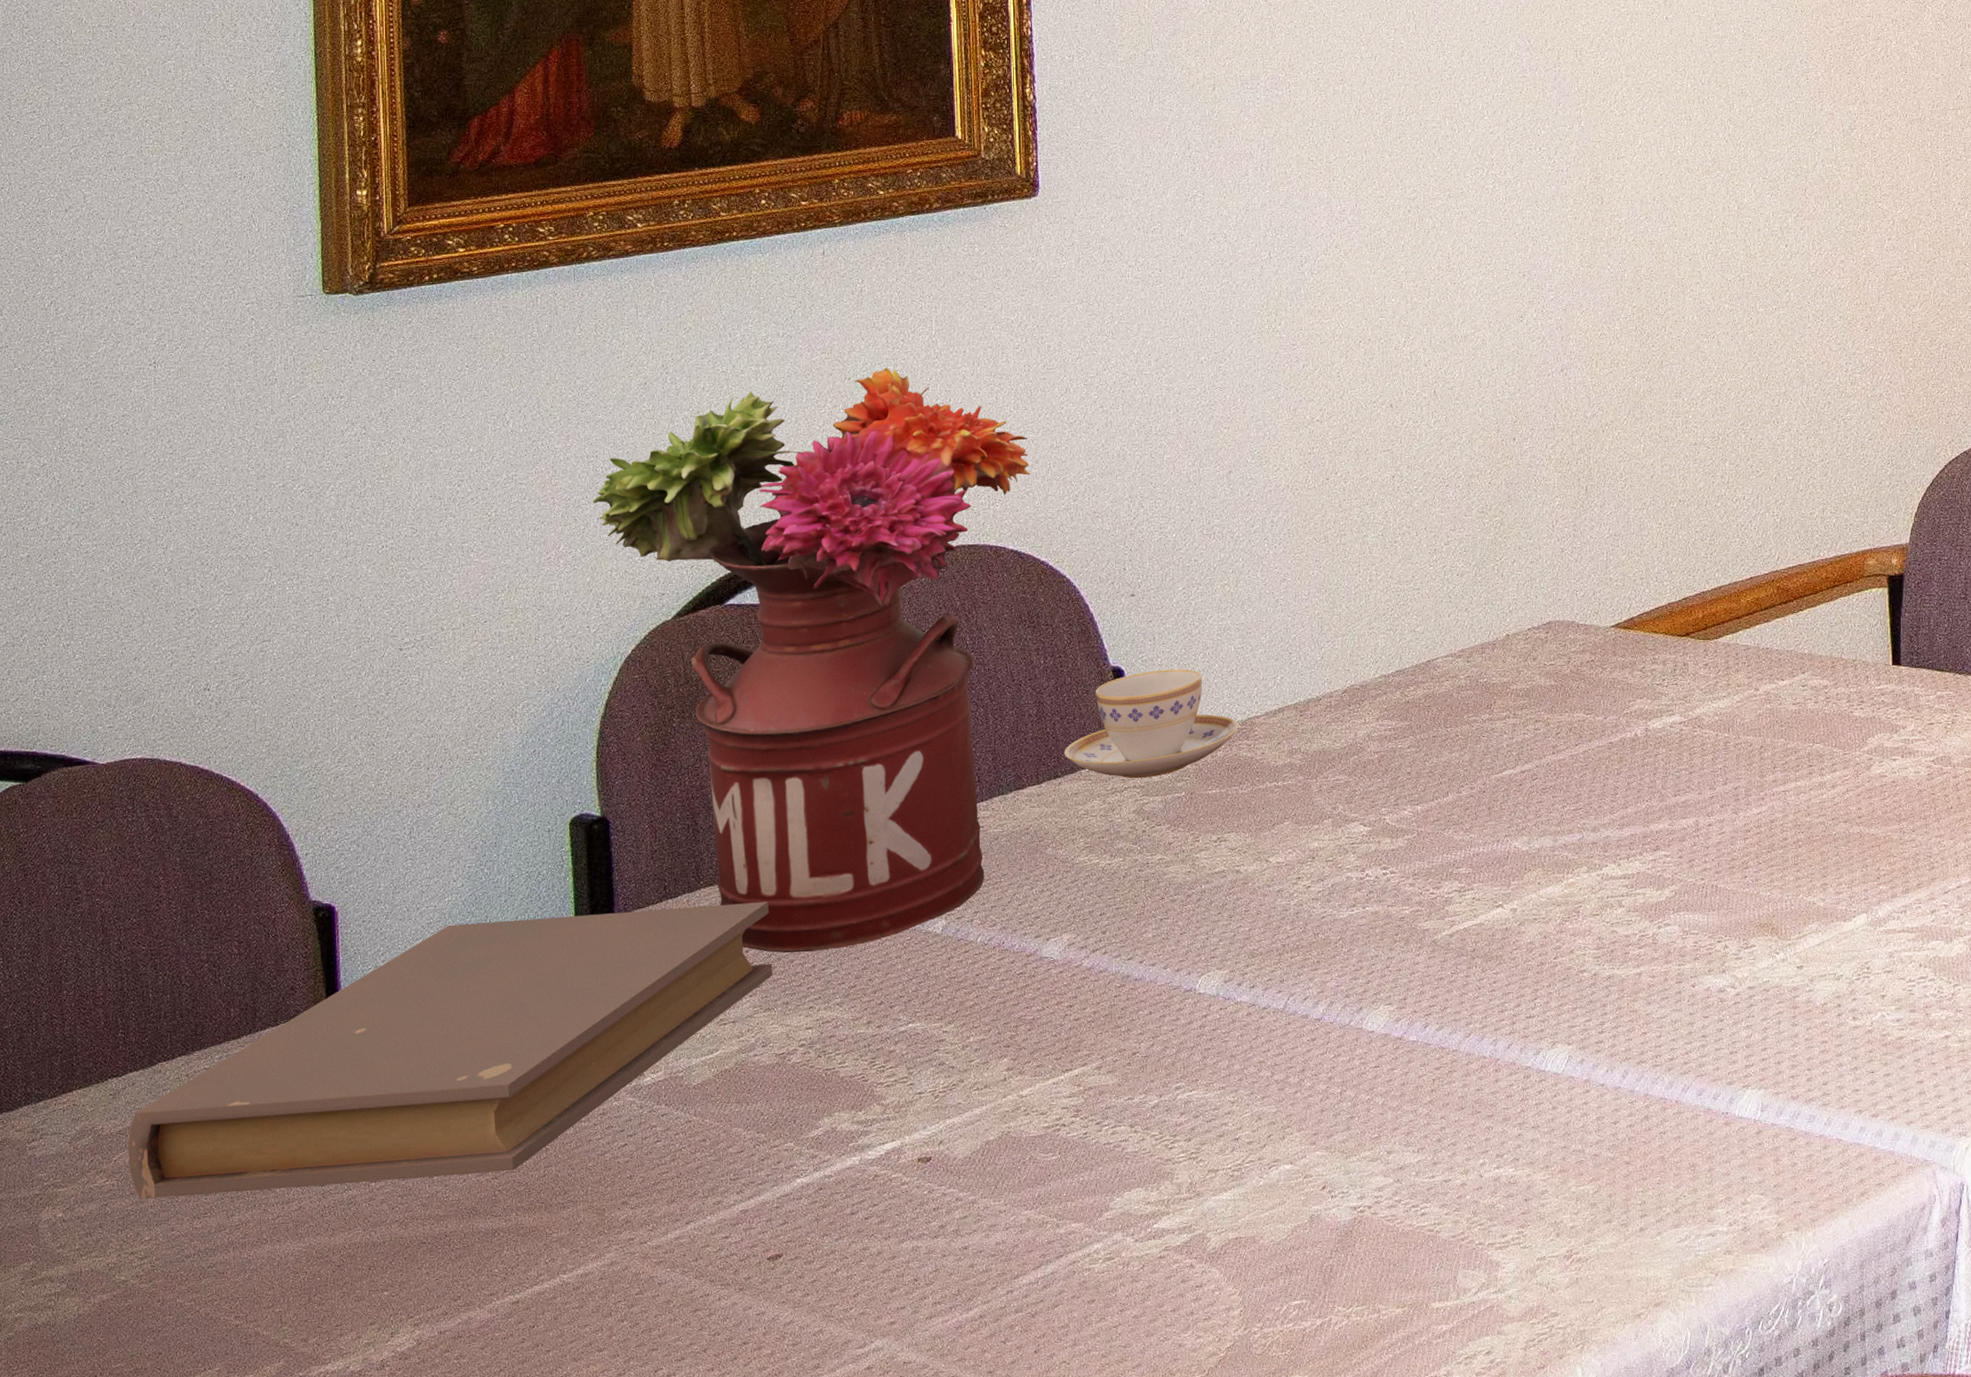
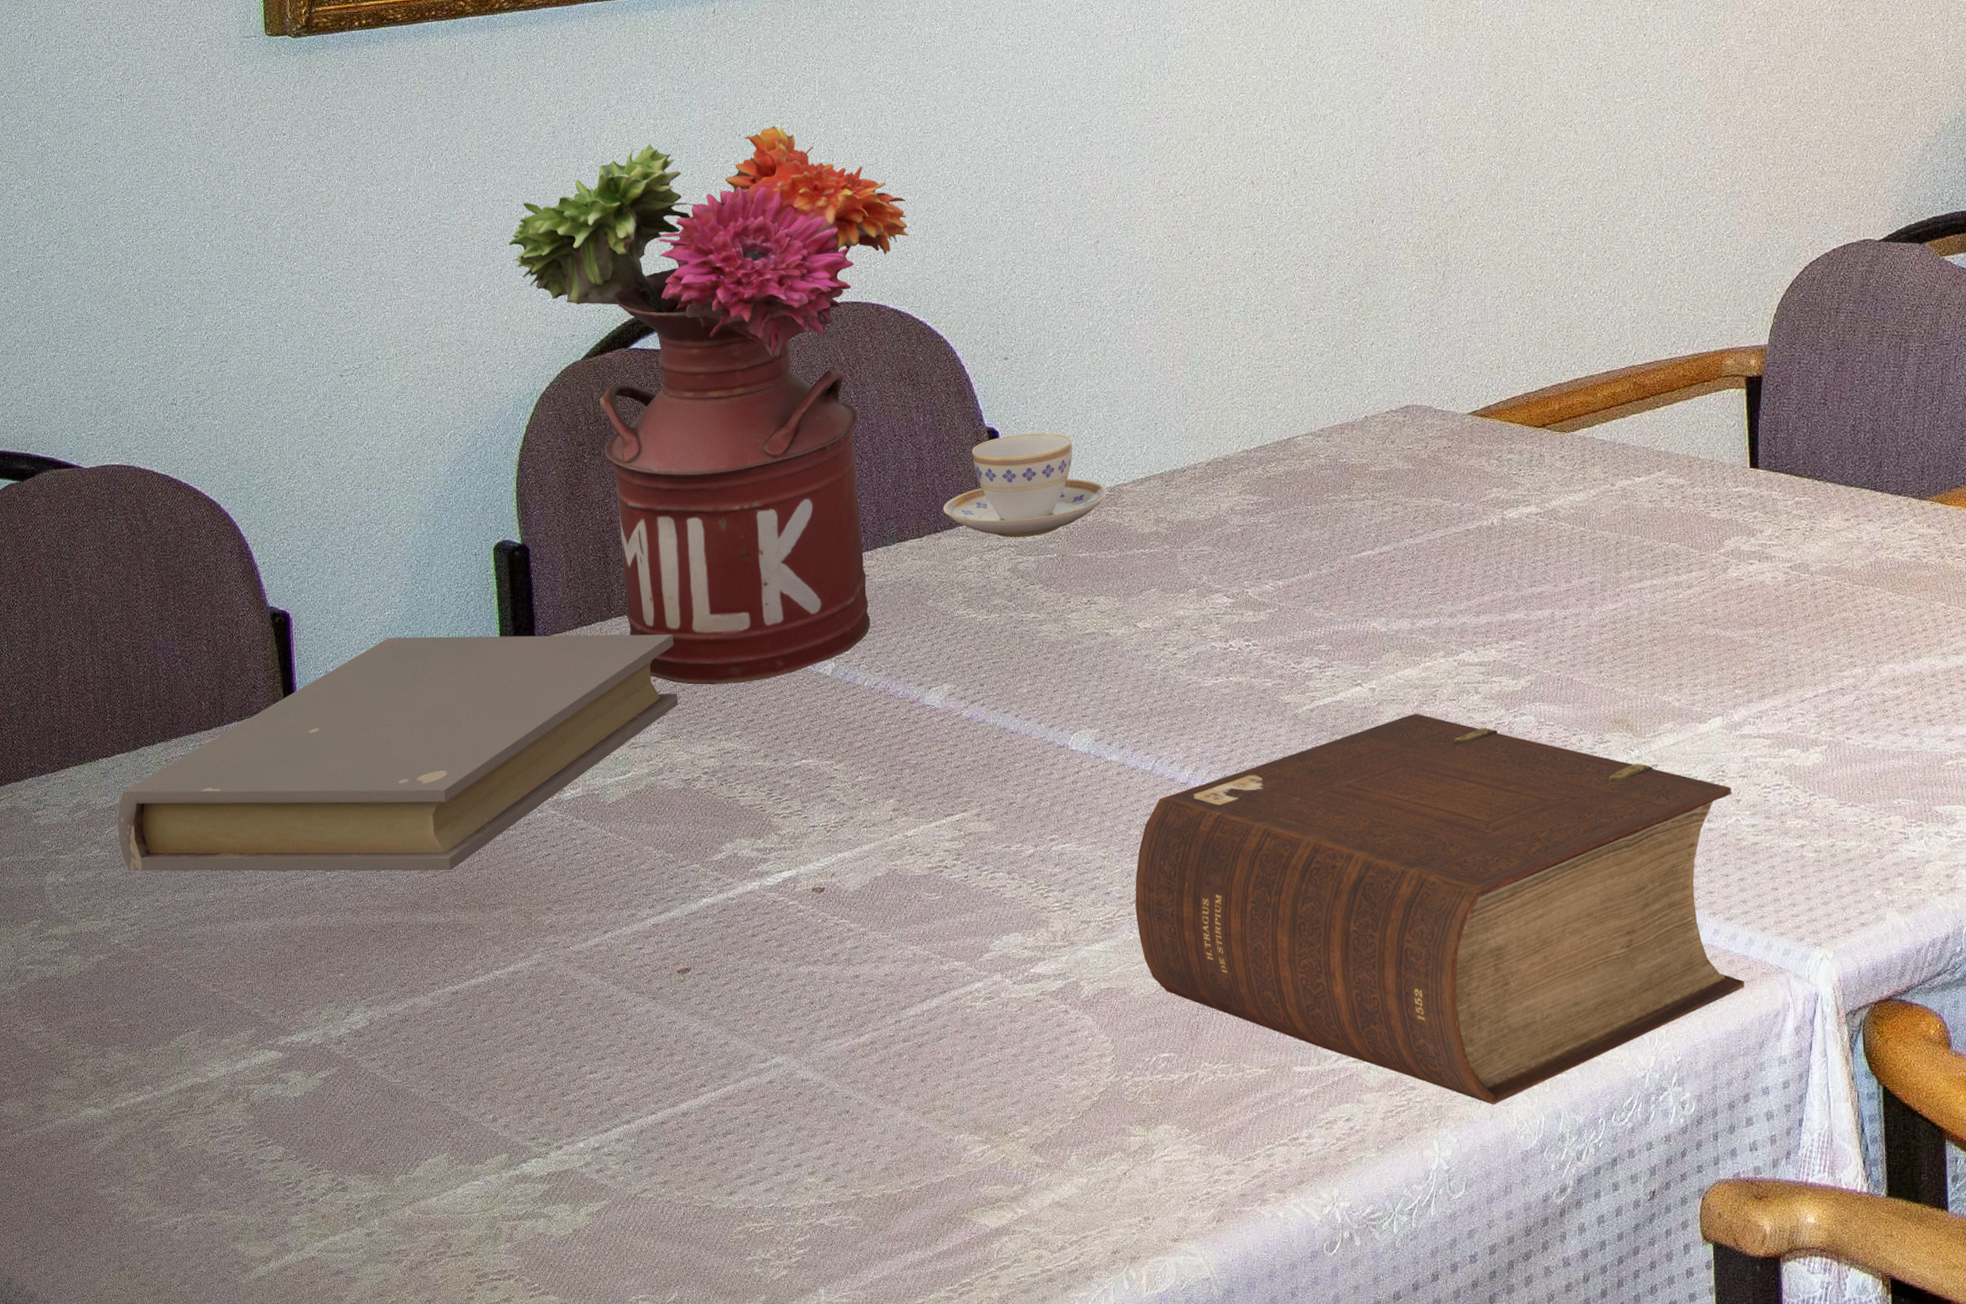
bible: none [1265,931,1891,1325] -> present [1135,713,1744,1105]

